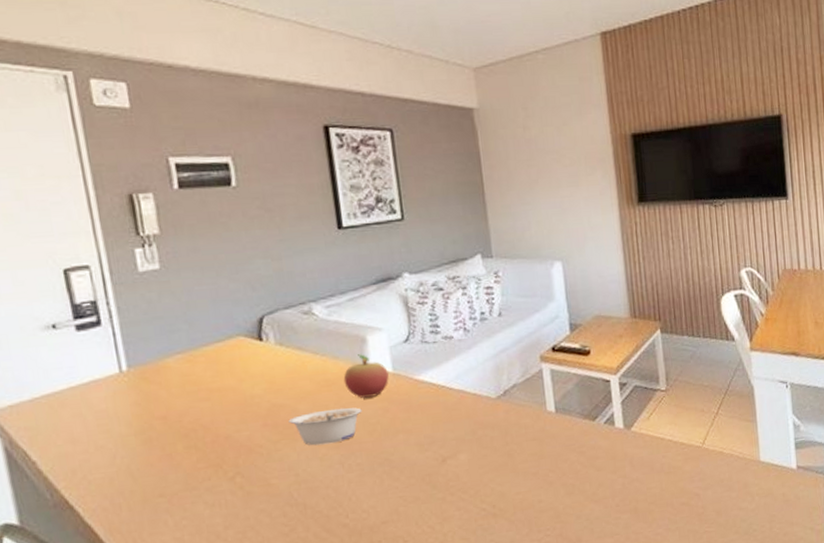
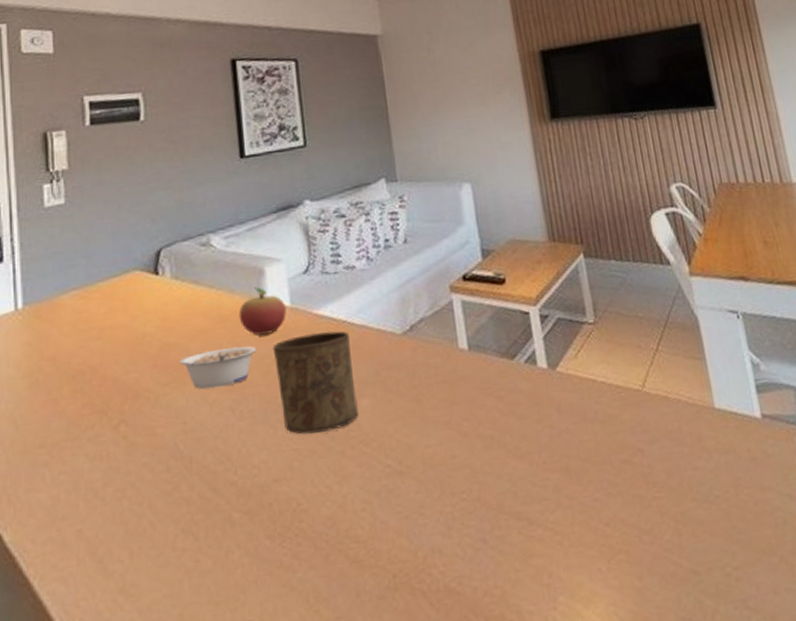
cup: none [377,395,457,484] -> present [272,331,358,435]

